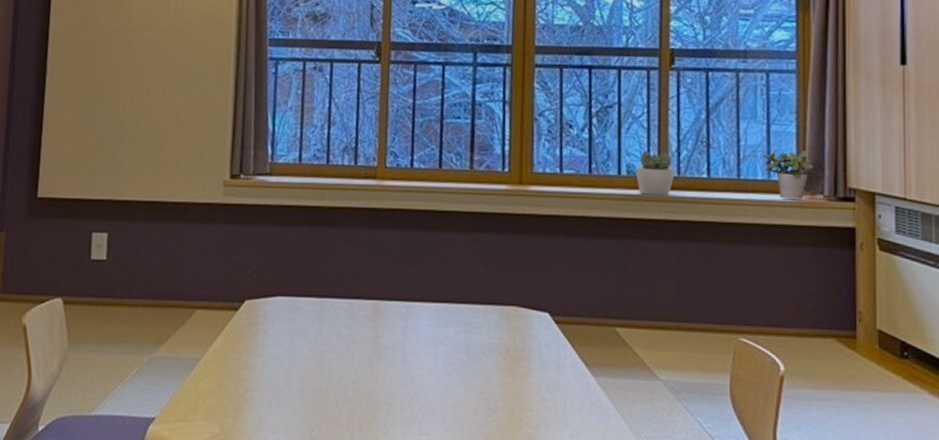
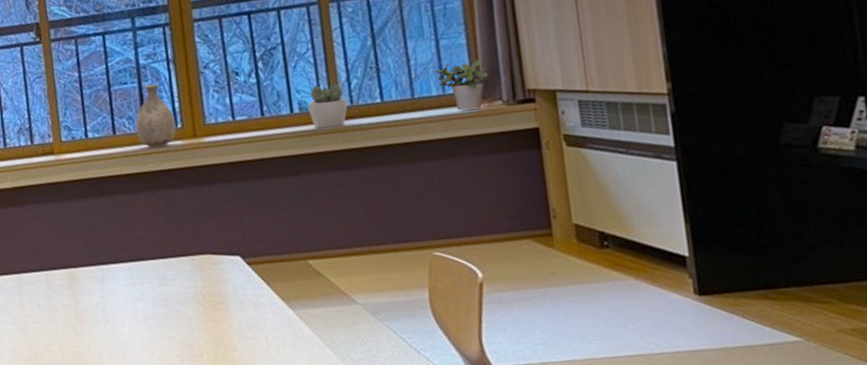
vase: none [462,123,503,189] -> present [135,84,176,149]

